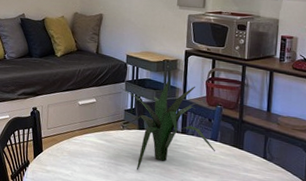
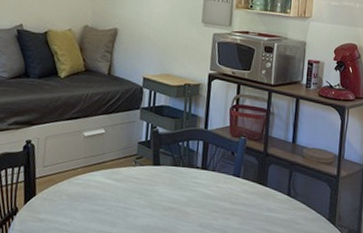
plant: present [120,81,215,171] -> none [134,109,238,215]

